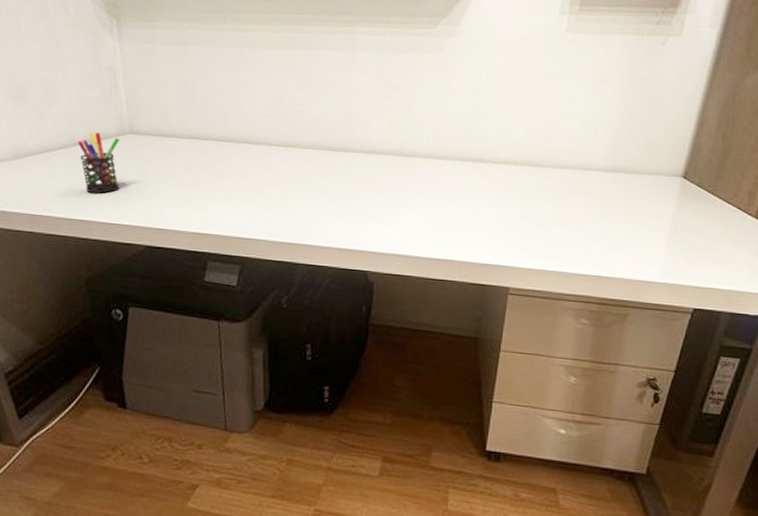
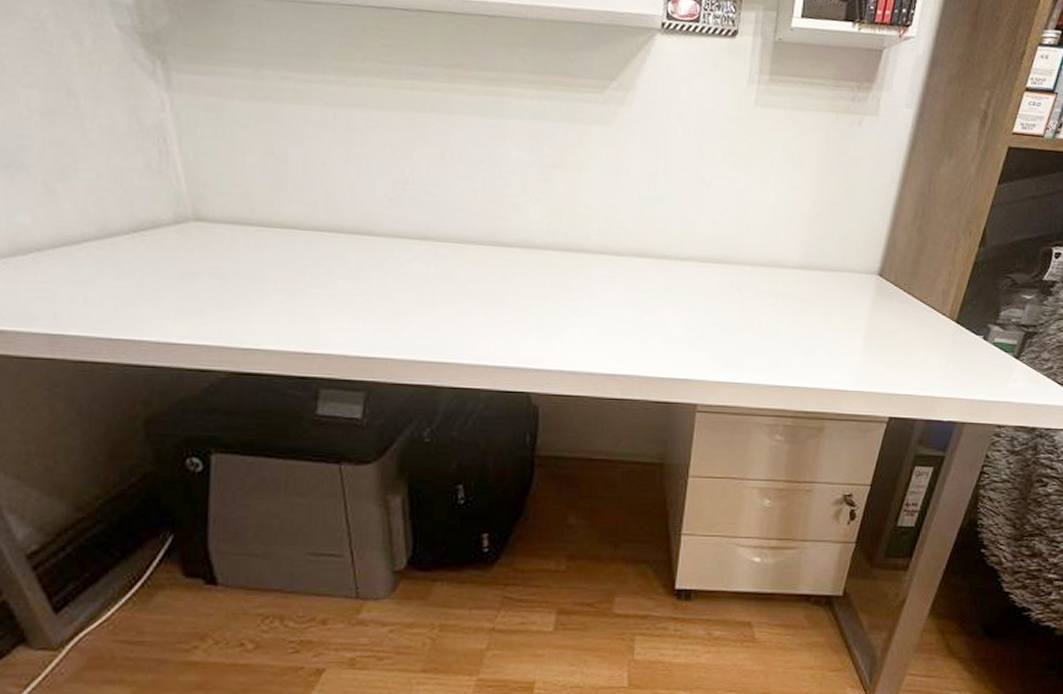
pen holder: present [77,132,120,194] -> none [114,218,184,304]

